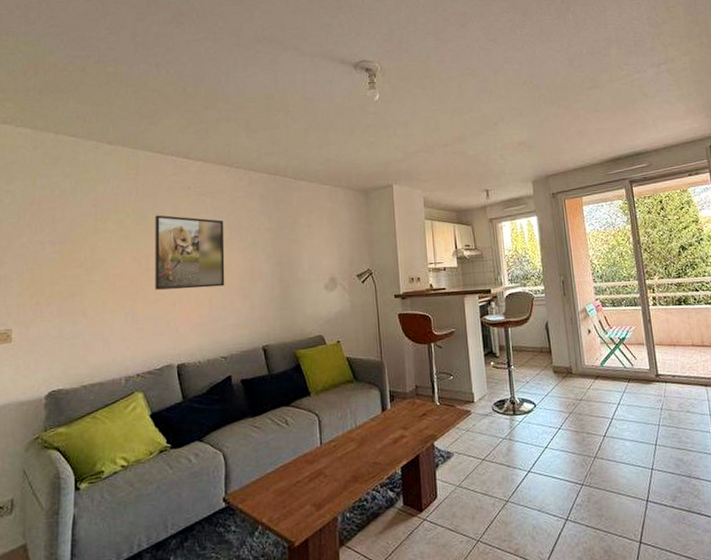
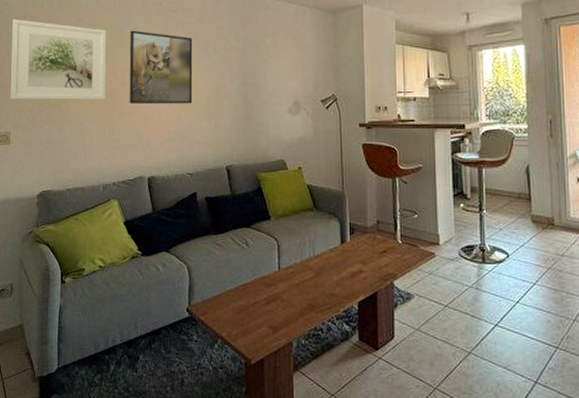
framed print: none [11,207,129,294] -> present [10,19,107,101]

